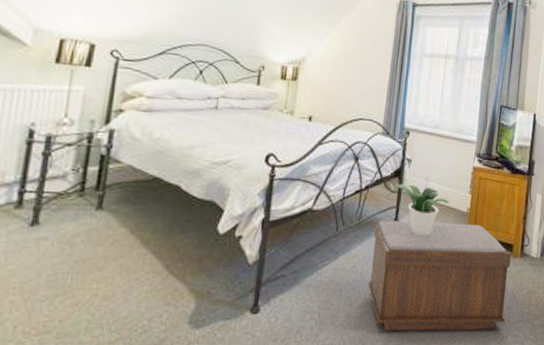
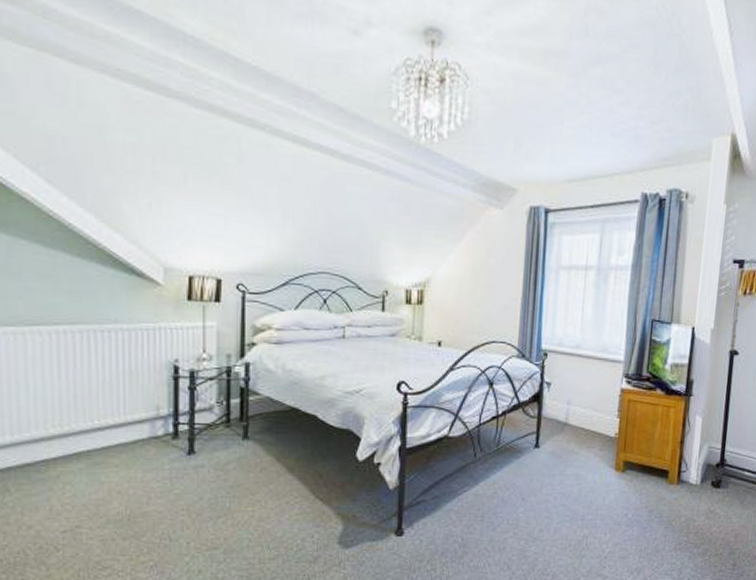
bench: present [368,220,511,332] -> none [510,447,666,557]
potted plant: present [392,184,449,236] -> none [531,408,594,462]

